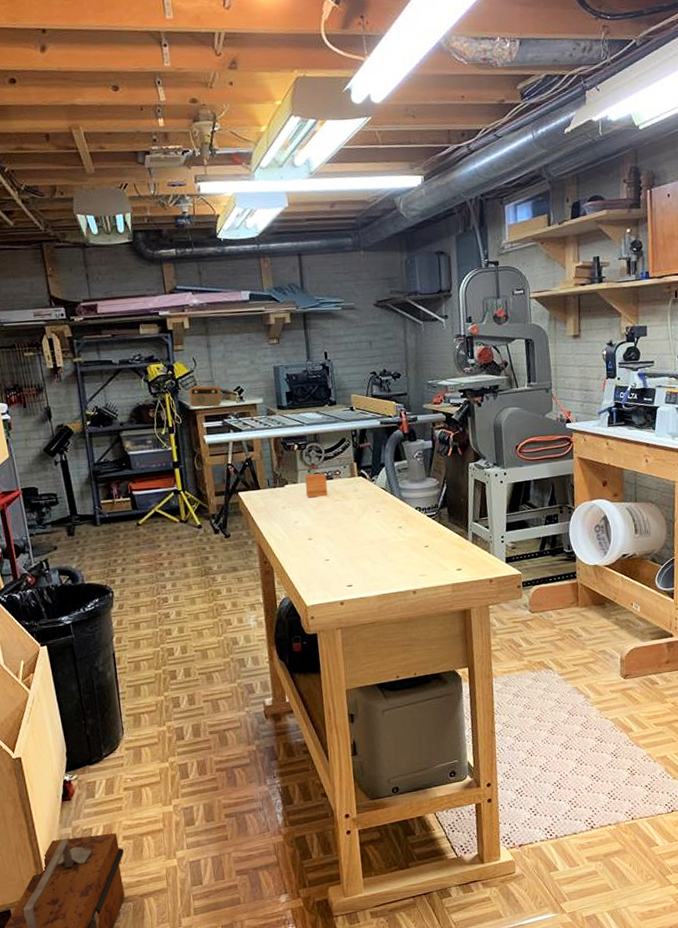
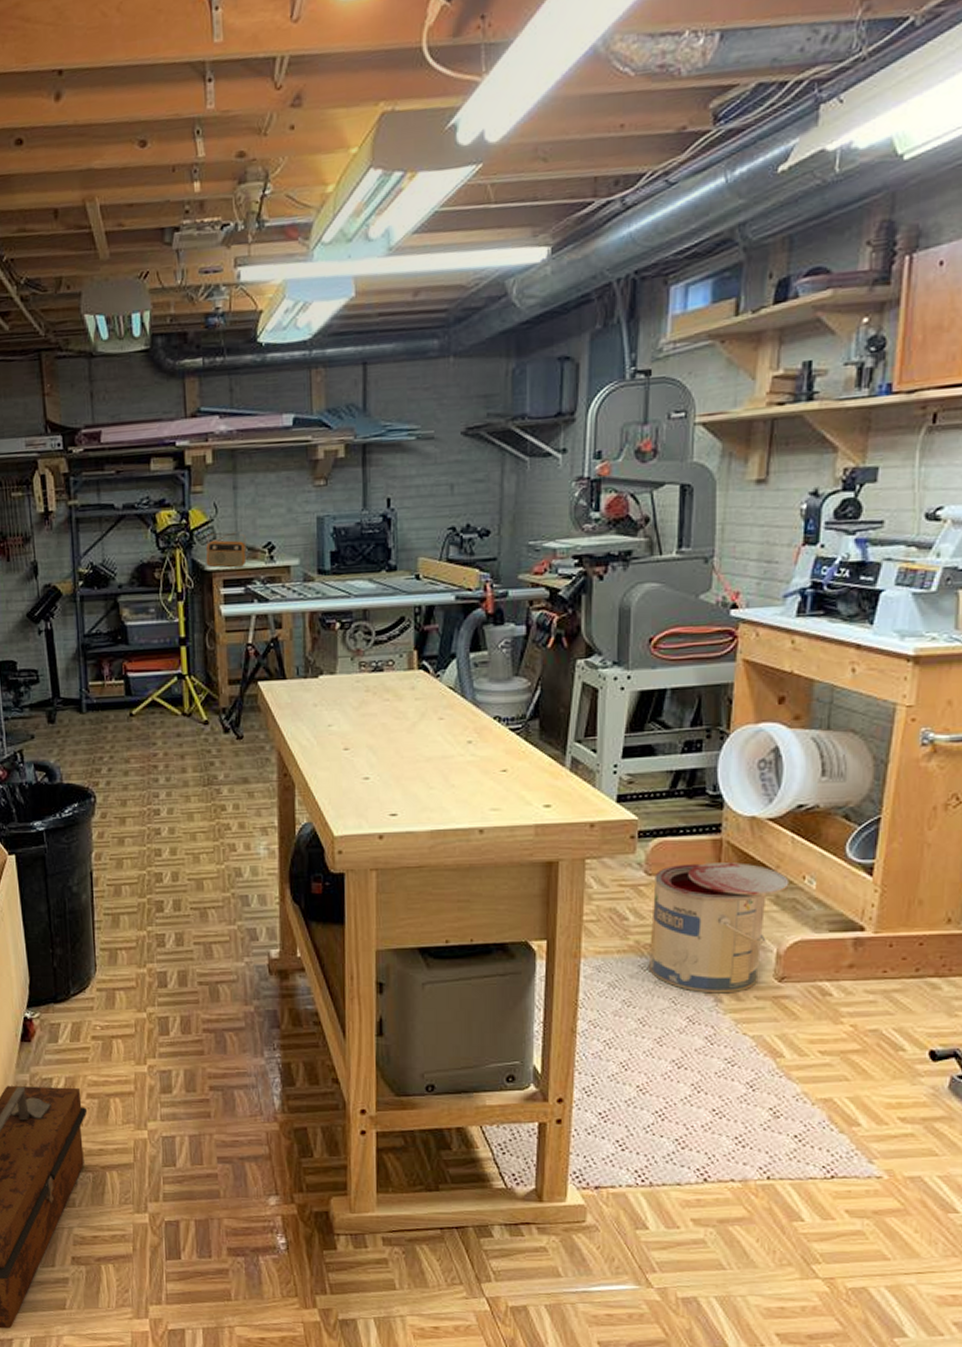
wooden block: present [305,473,328,498] -> none [345,662,375,695]
paint can: none [536,598,623,693] -> present [648,862,790,993]

